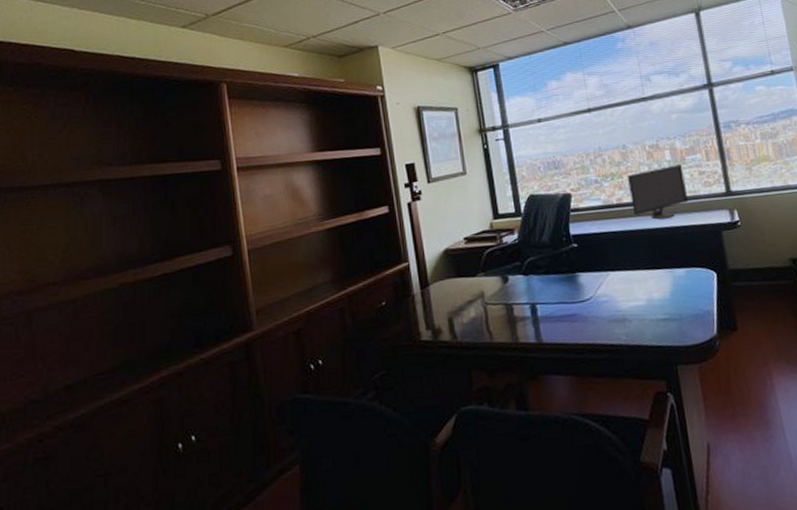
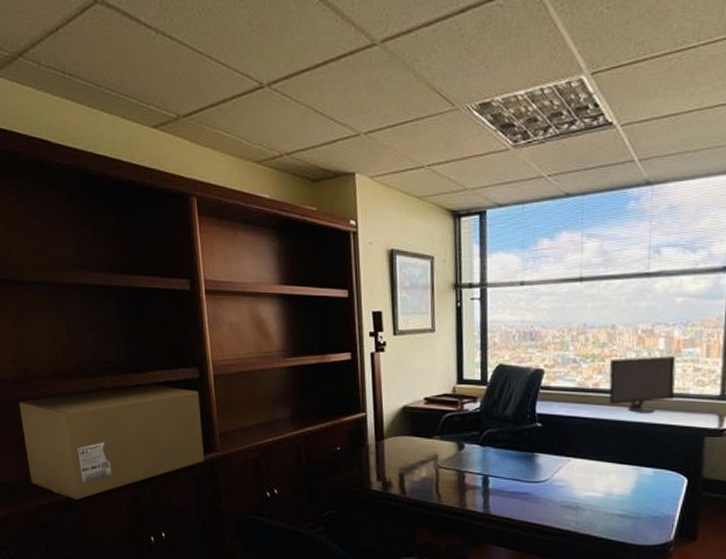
box: none [23,269,240,418] -> present [19,384,205,501]

